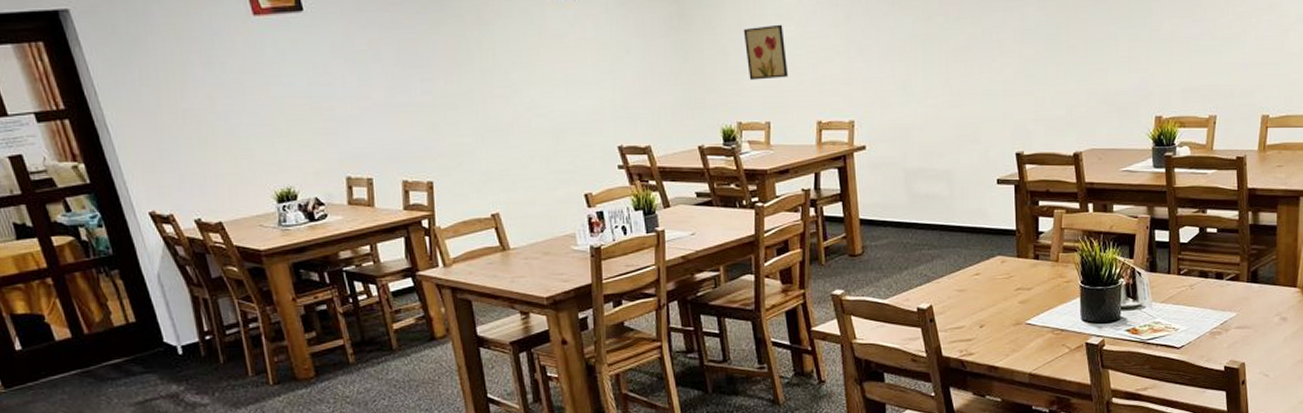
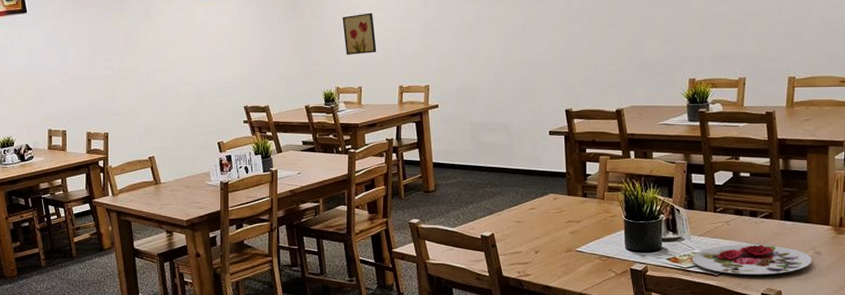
plate: none [1152,310,1277,346] -> present [692,244,812,275]

